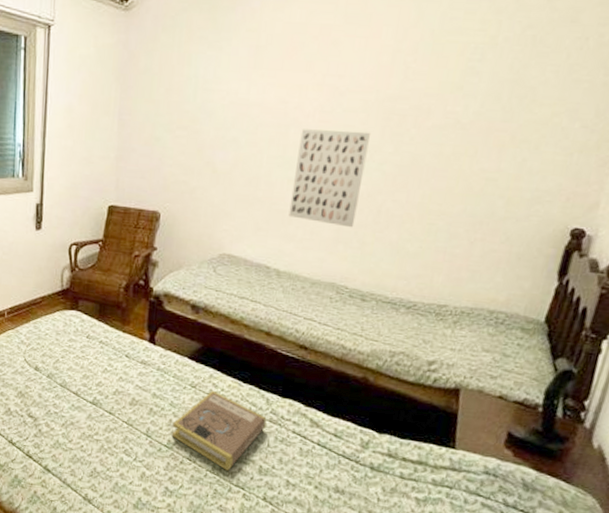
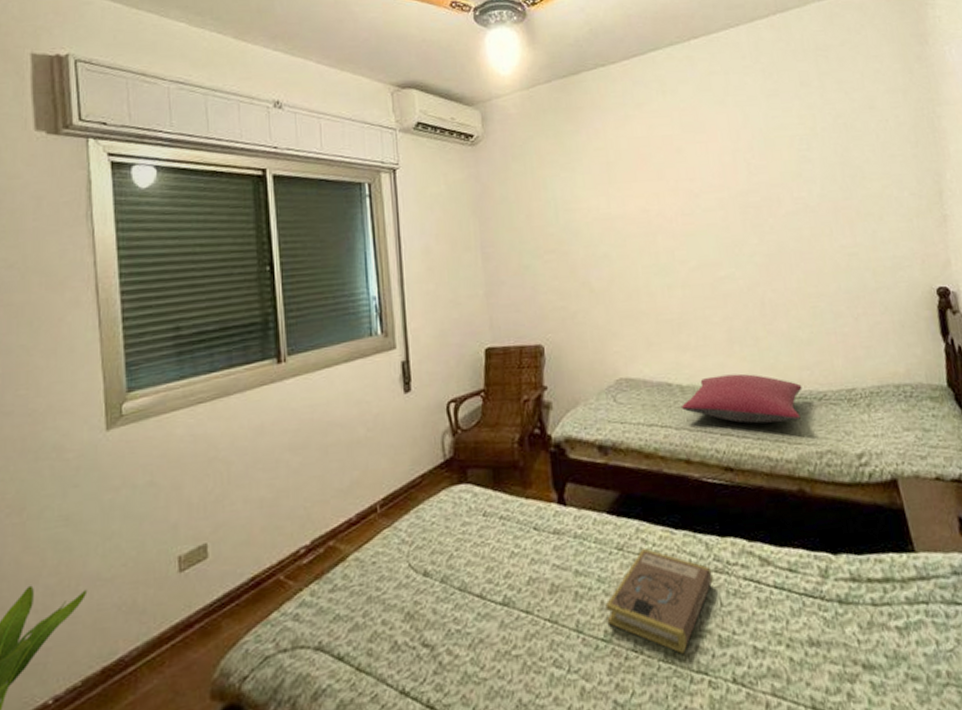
pillow: none [273,268,395,321] -> present [680,373,802,424]
wall art: present [288,129,372,228] -> none [668,227,744,326]

